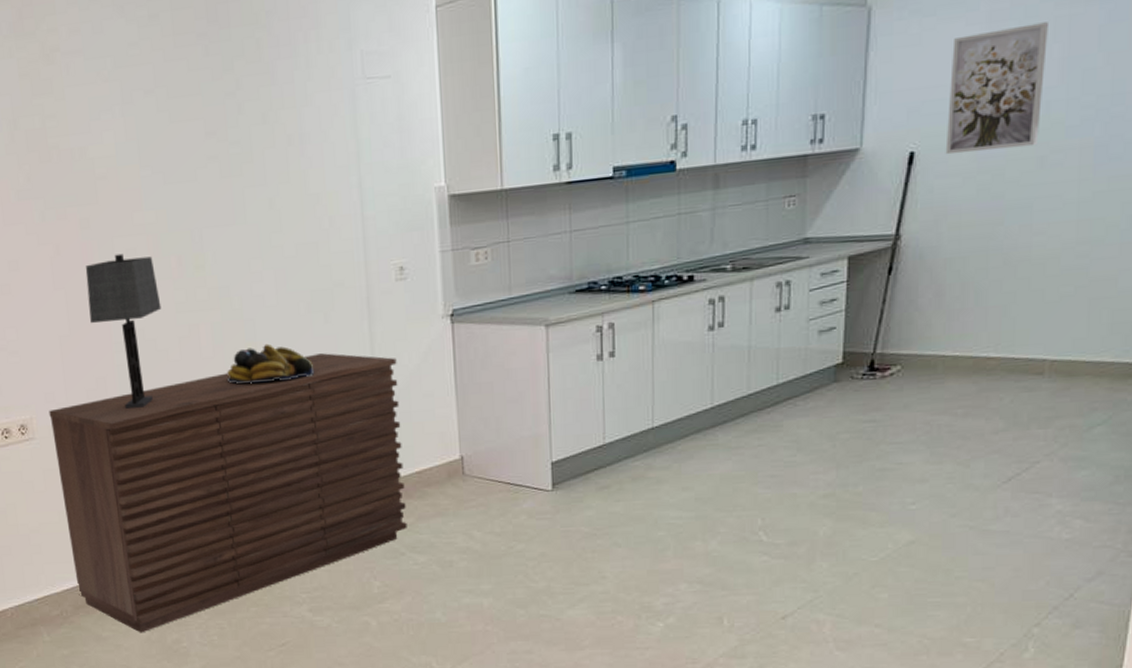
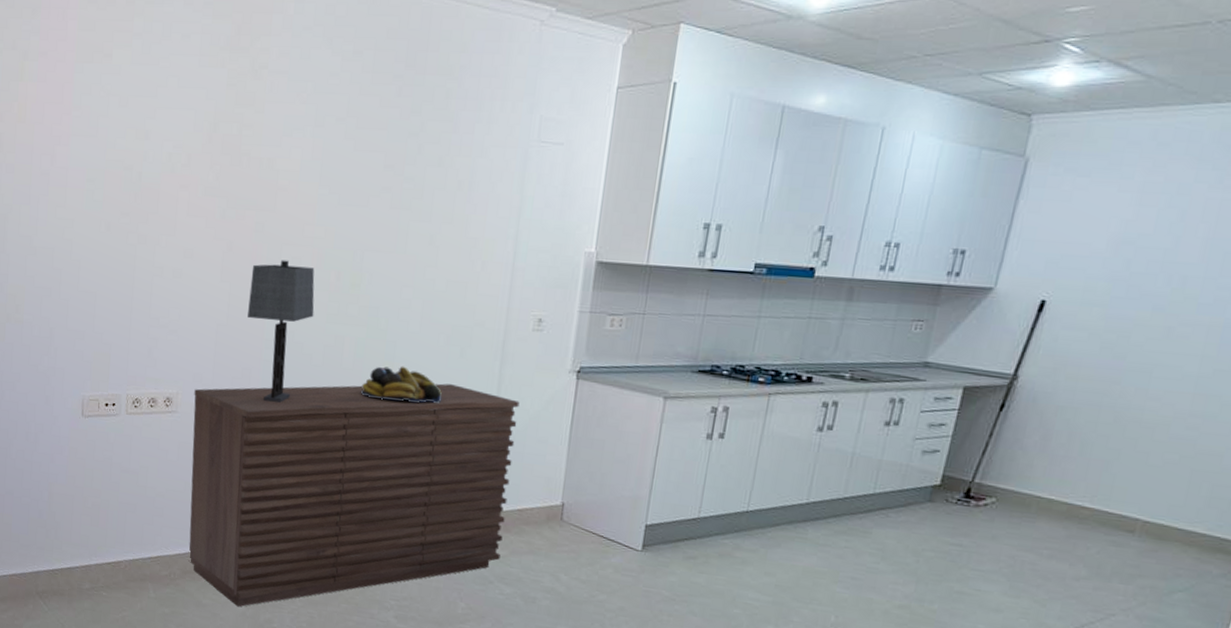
wall art: present [945,22,1048,155] -> none [1075,200,1199,316]

